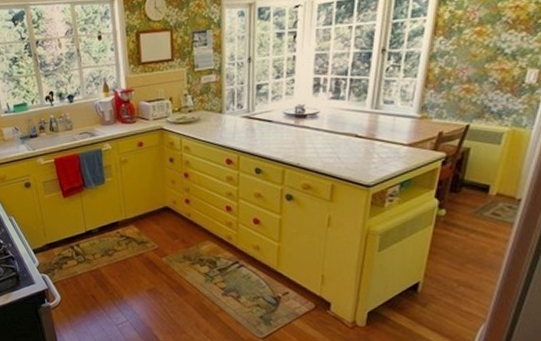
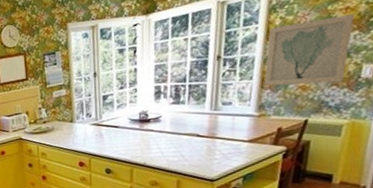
wall art: none [428,13,524,87] -> present [264,14,355,86]

